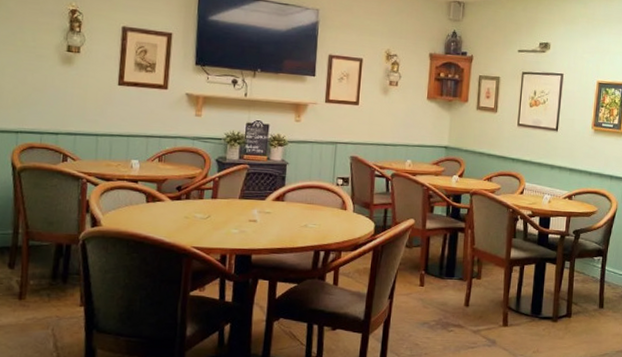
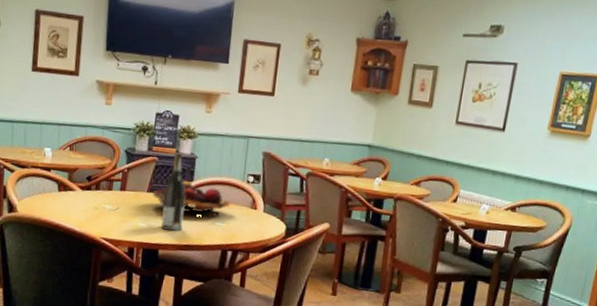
fruit basket: none [245,185,322,220] -> present [153,179,231,217]
wine bottle: none [254,159,278,235] -> present [161,152,186,231]

